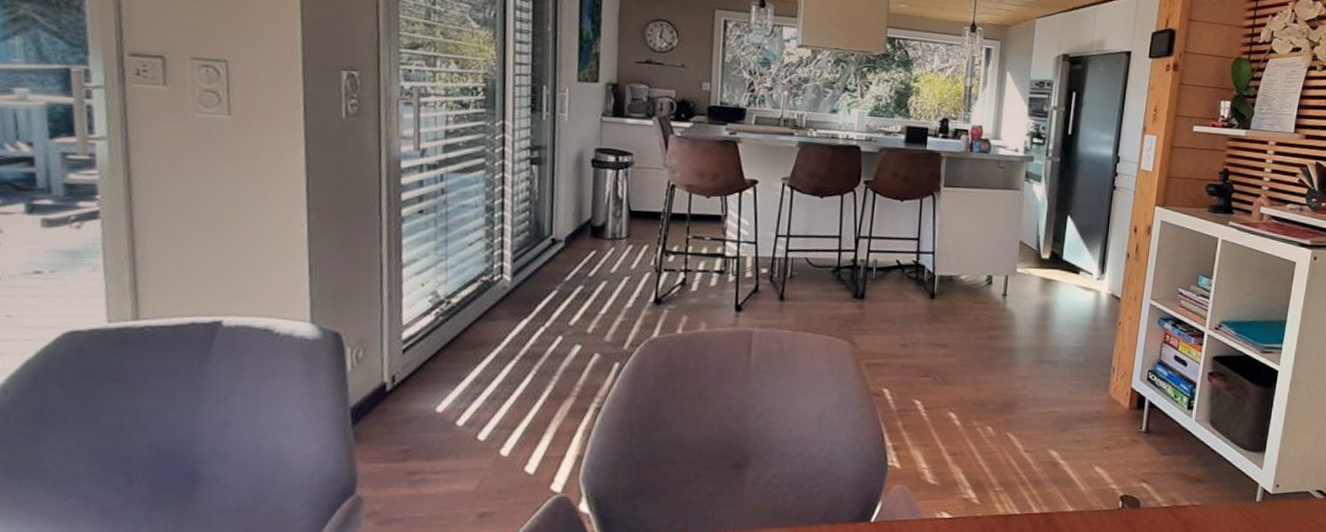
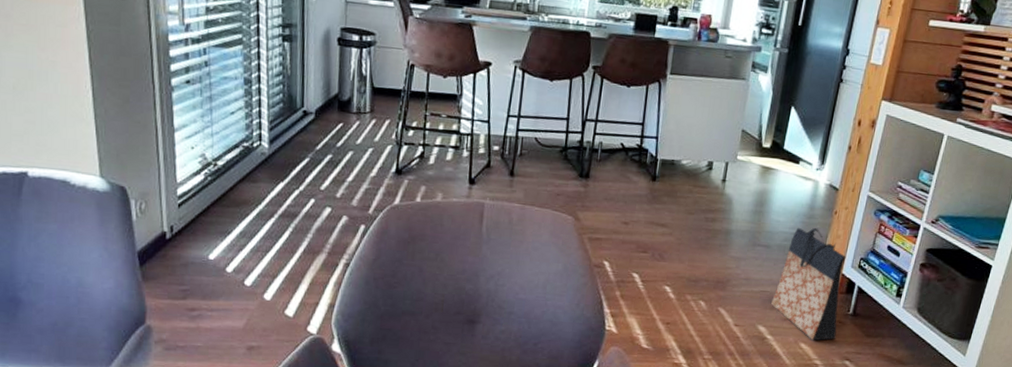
bag: none [1062,340,1134,463] -> present [771,227,847,341]

